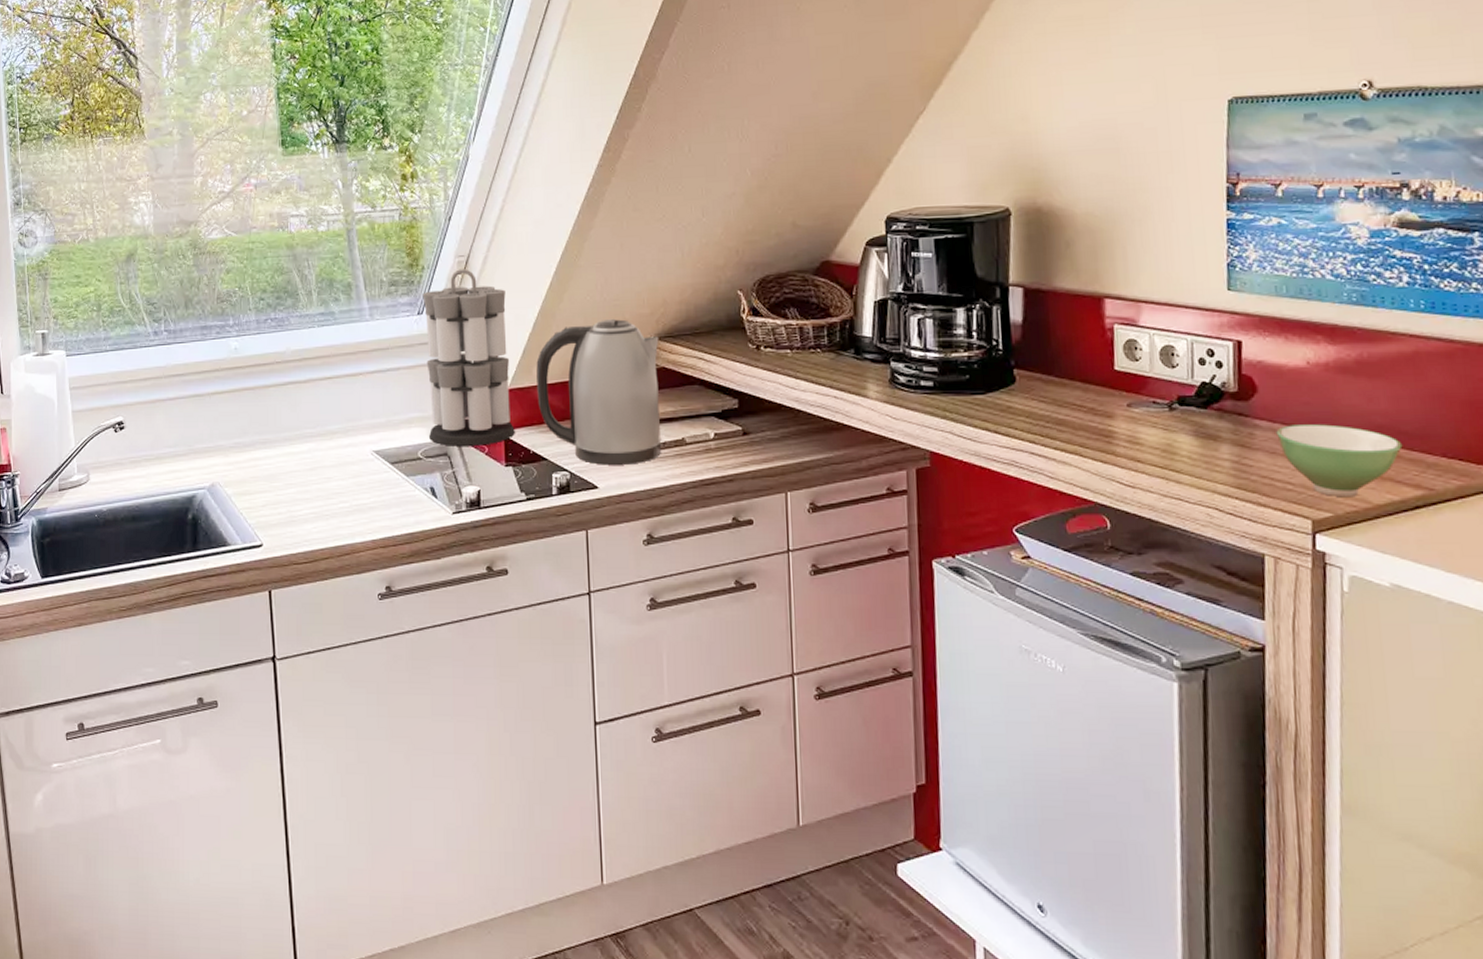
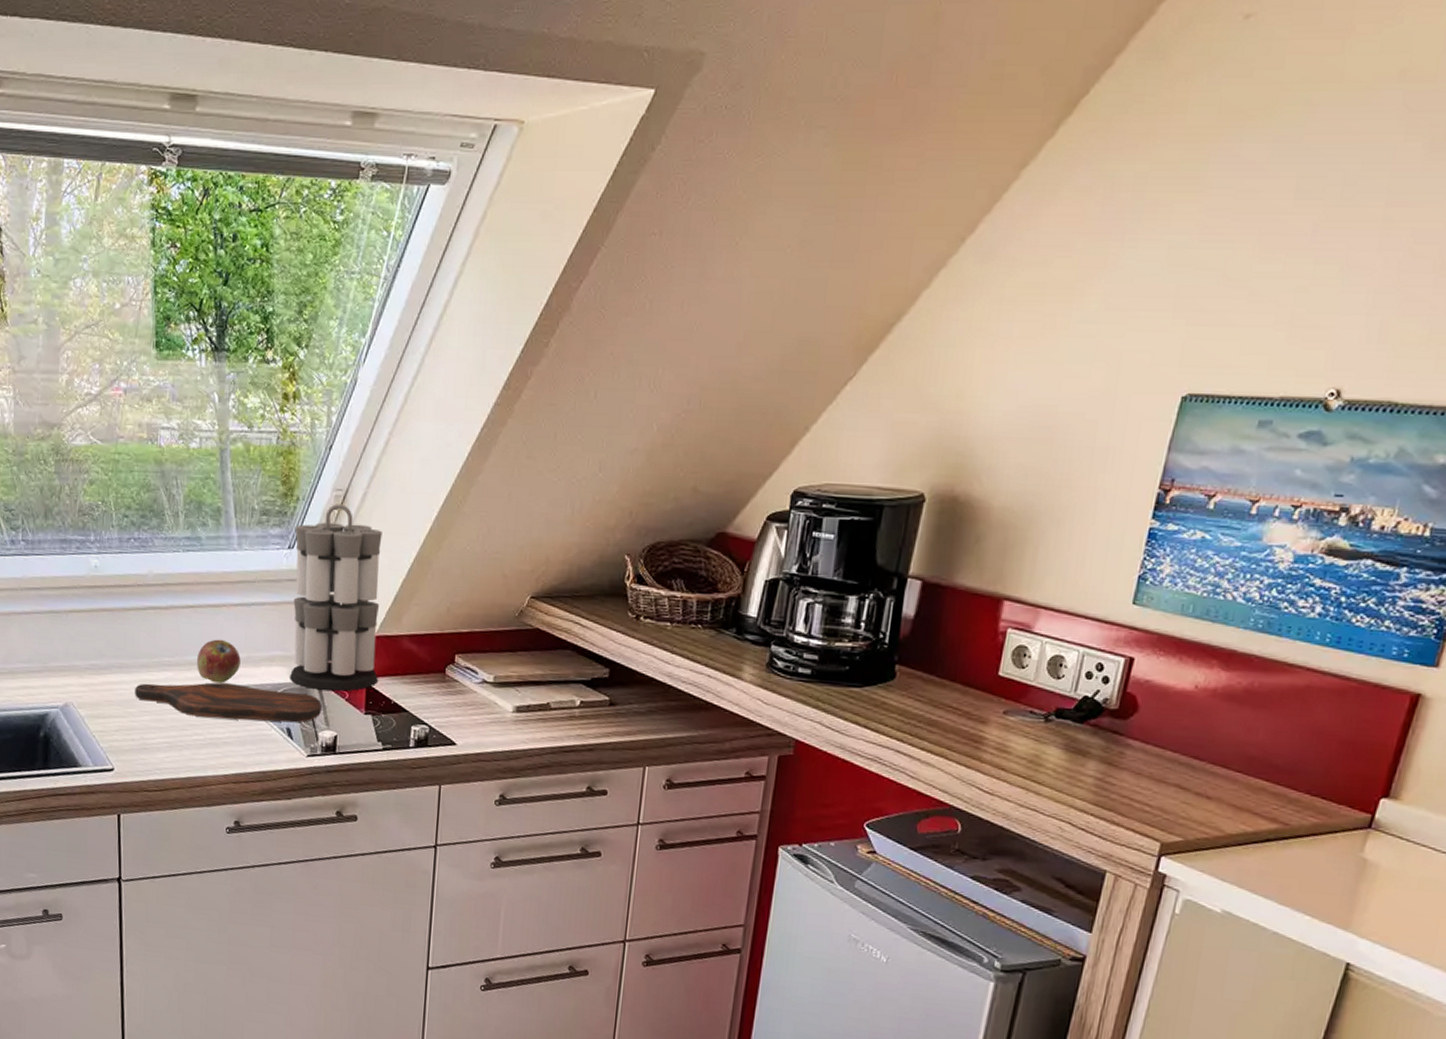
cutting board: none [279,449,463,484] -> present [135,682,322,723]
fruit: none [337,407,380,449] -> present [196,639,241,683]
kettle: present [536,318,662,465] -> none [404,572,537,725]
bowl: present [1276,424,1403,498] -> none [1146,747,1270,825]

